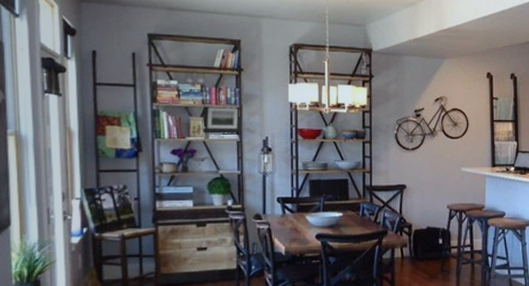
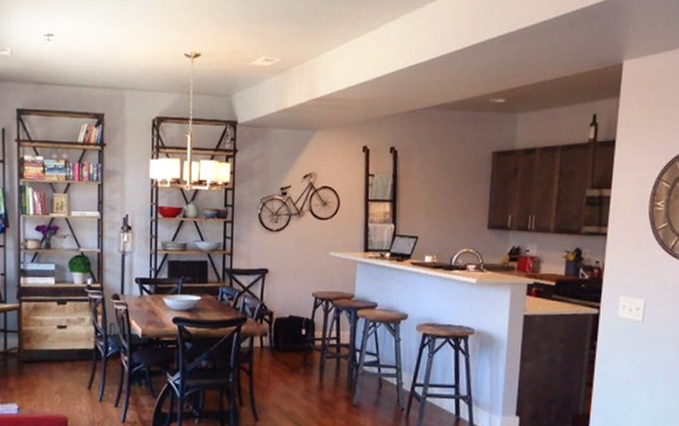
picture frame: present [203,104,244,134] -> none [66,180,105,211]

